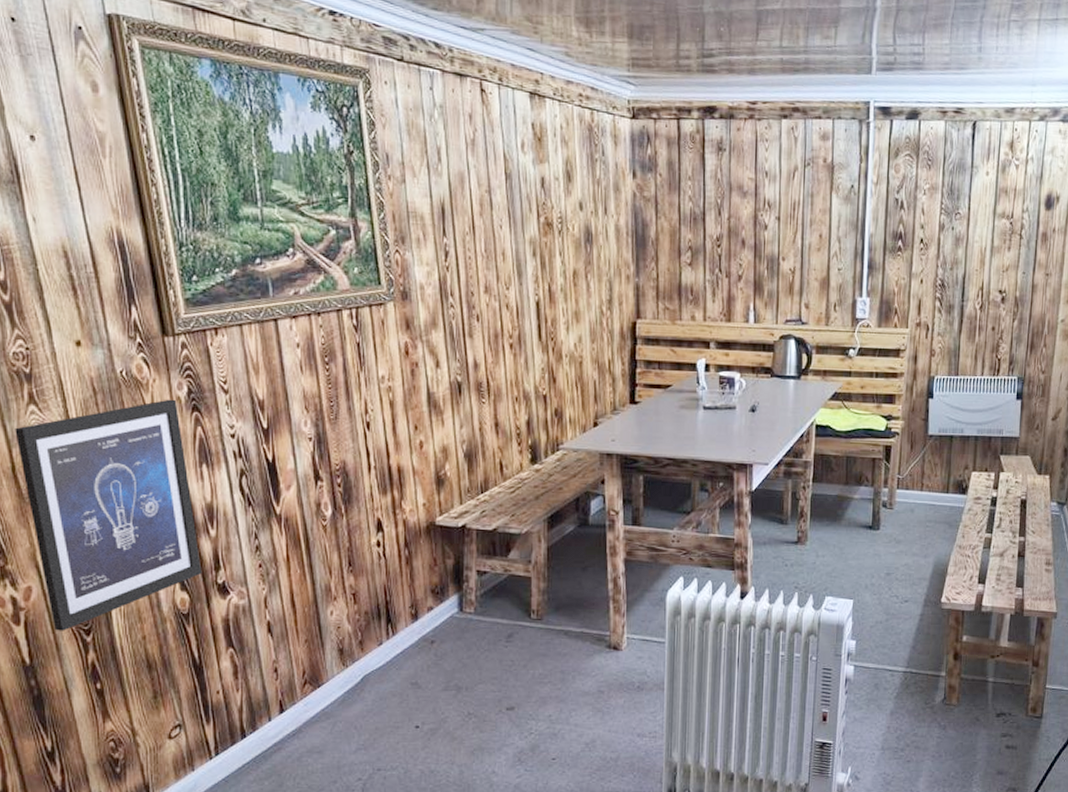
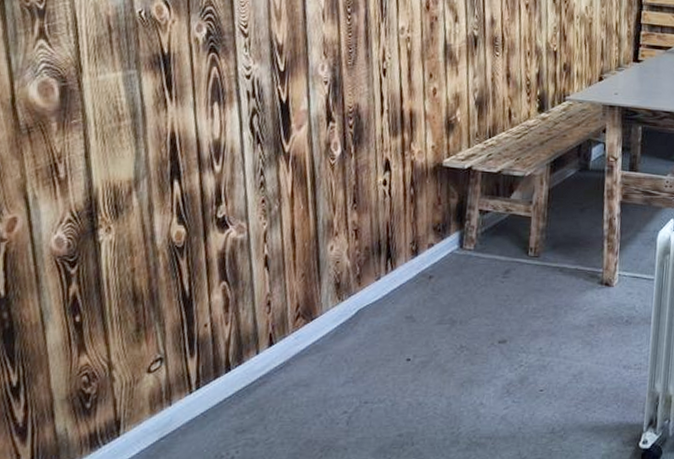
wall art: present [15,399,202,631] -> none [19,39,203,263]

